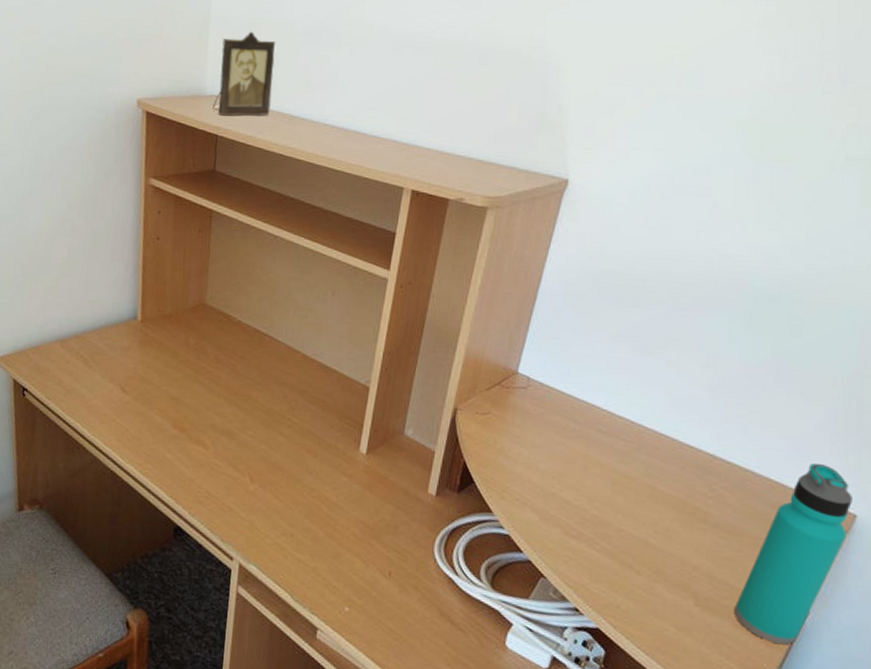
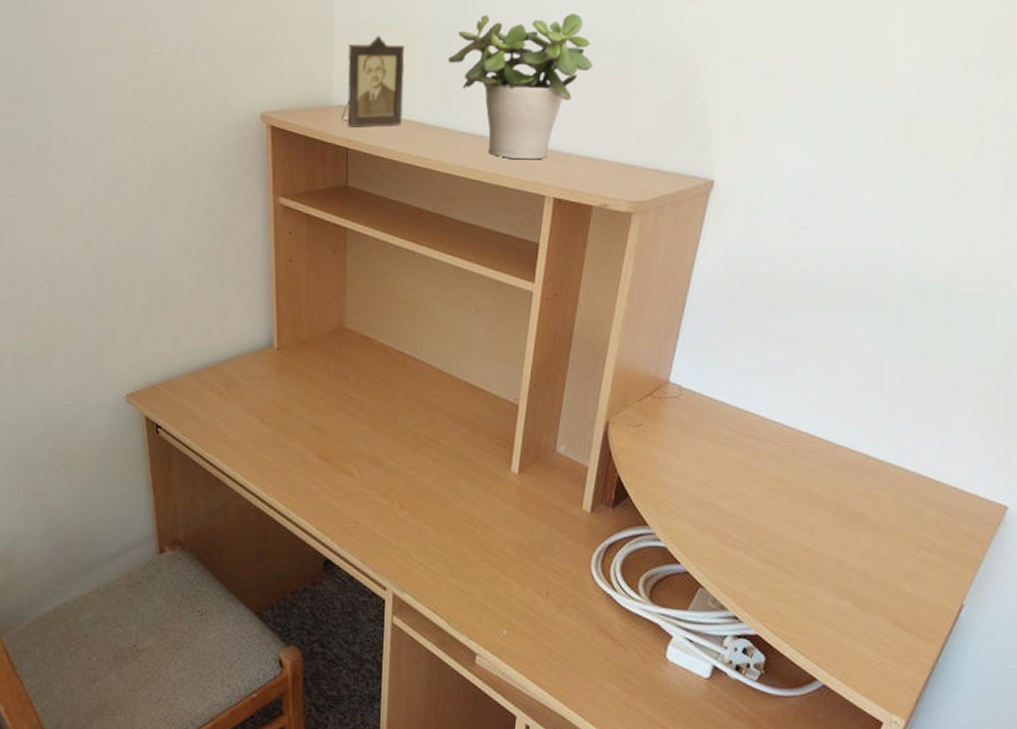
potted plant: none [316,15,454,153] -> present [448,14,593,160]
water bottle: present [734,463,852,645] -> none [891,457,1003,639]

